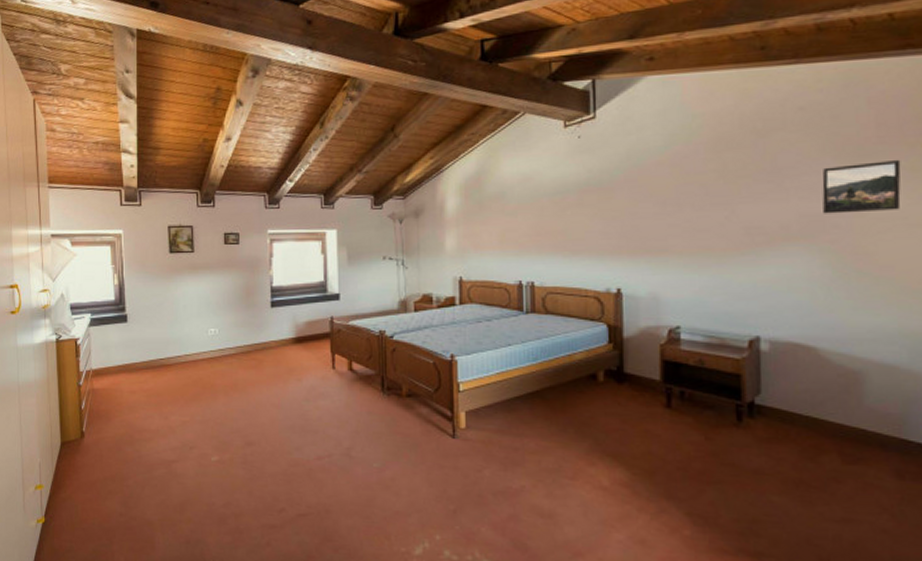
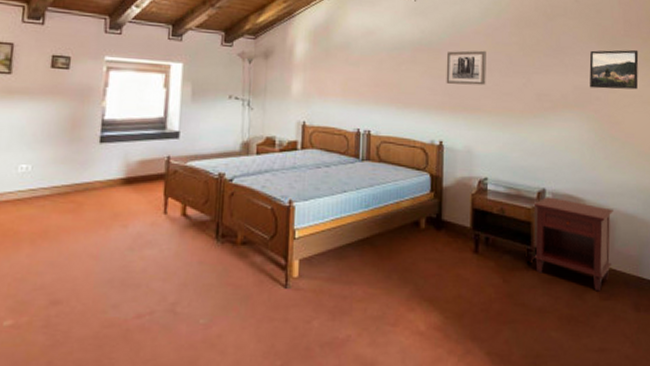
wall art: none [621,183,674,225] -> present [446,50,486,86]
nightstand: none [743,346,862,454] -> present [533,197,613,292]

